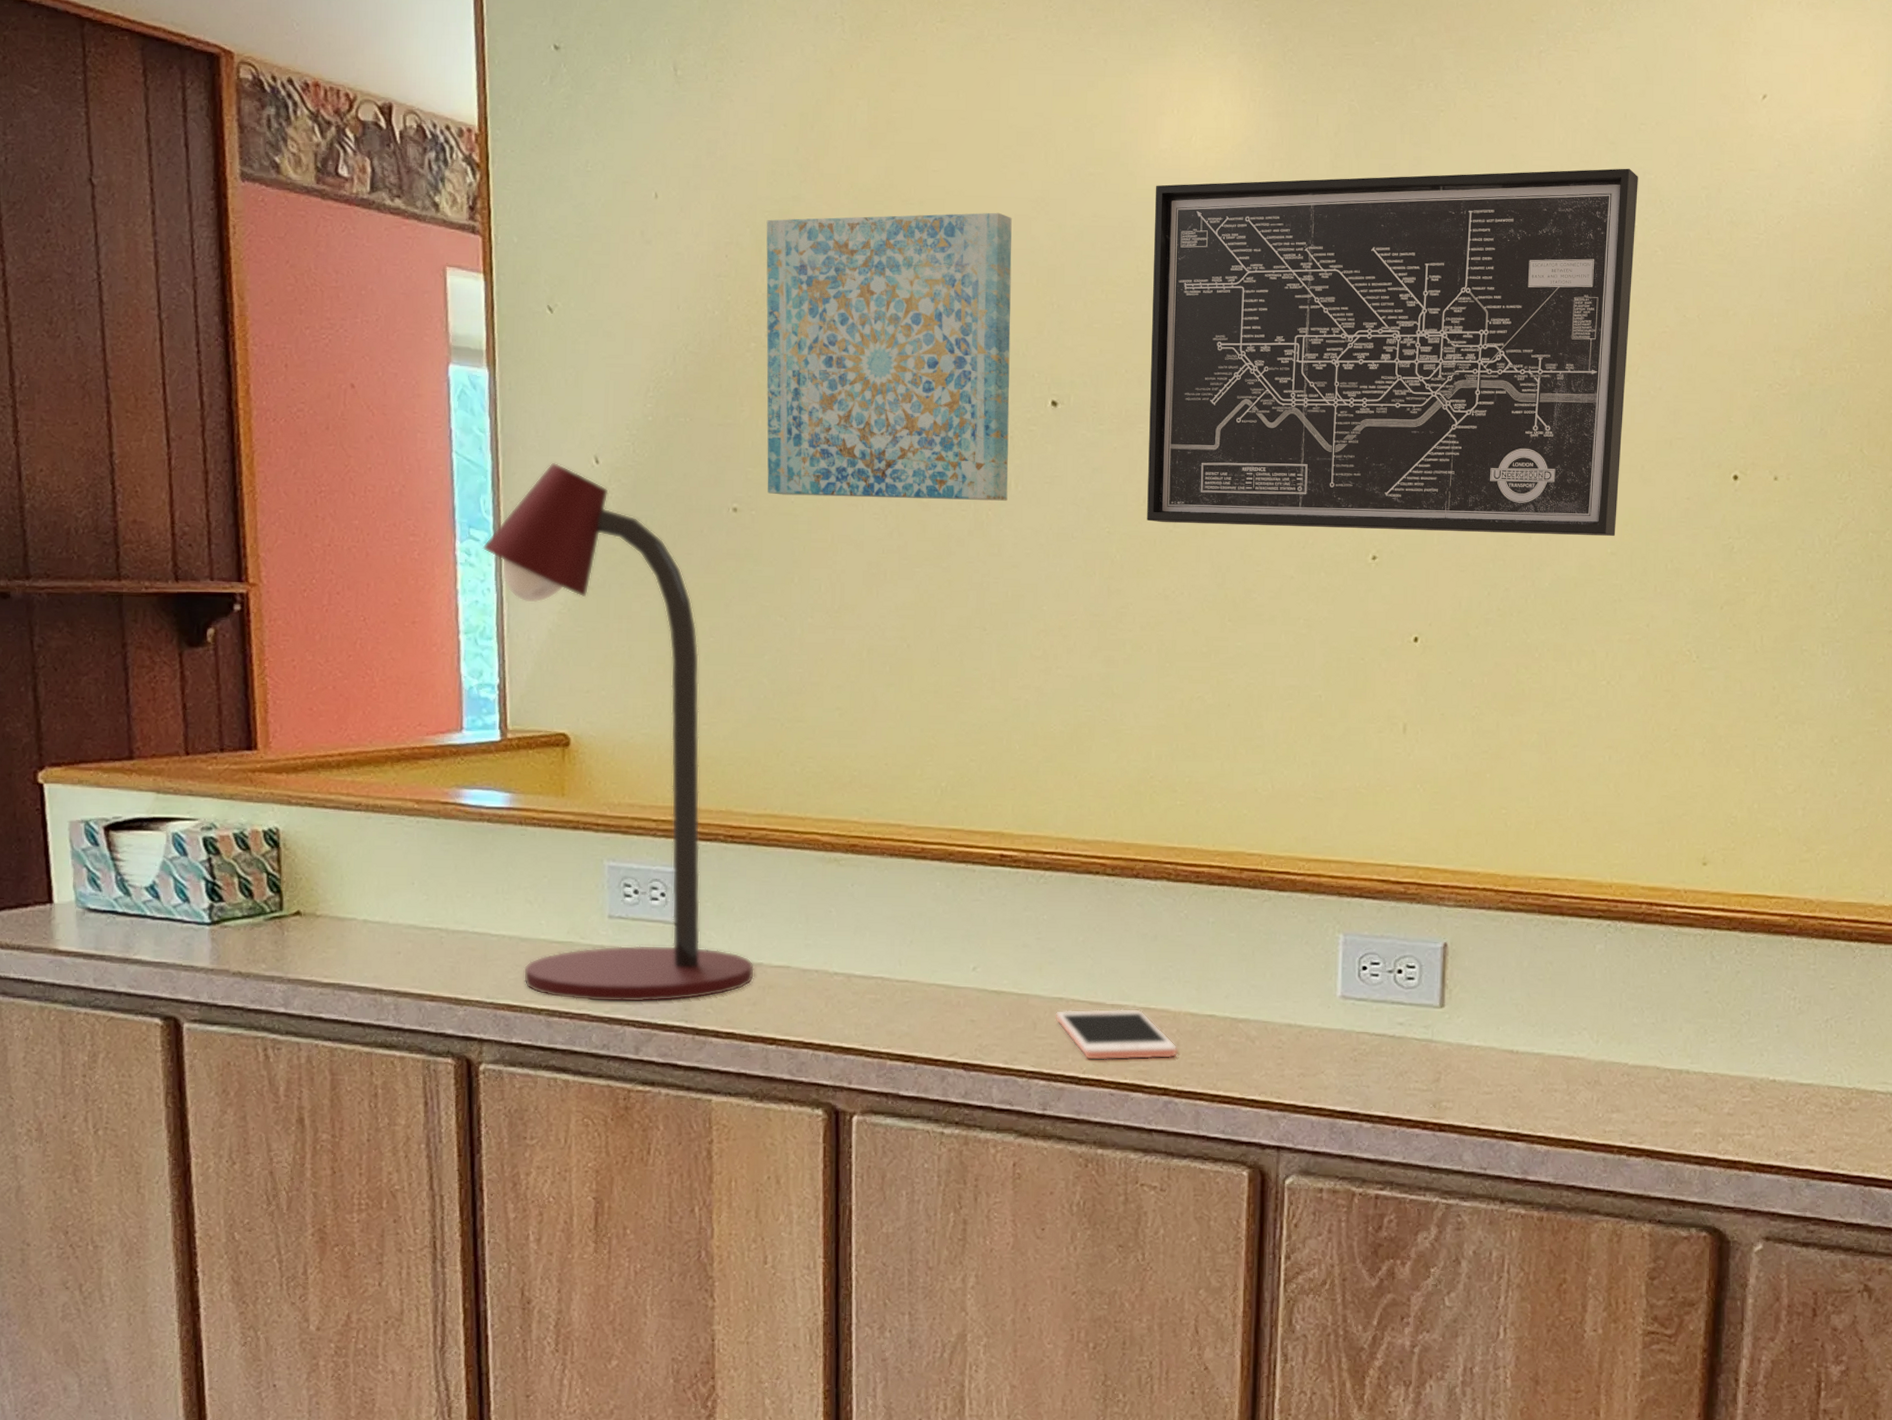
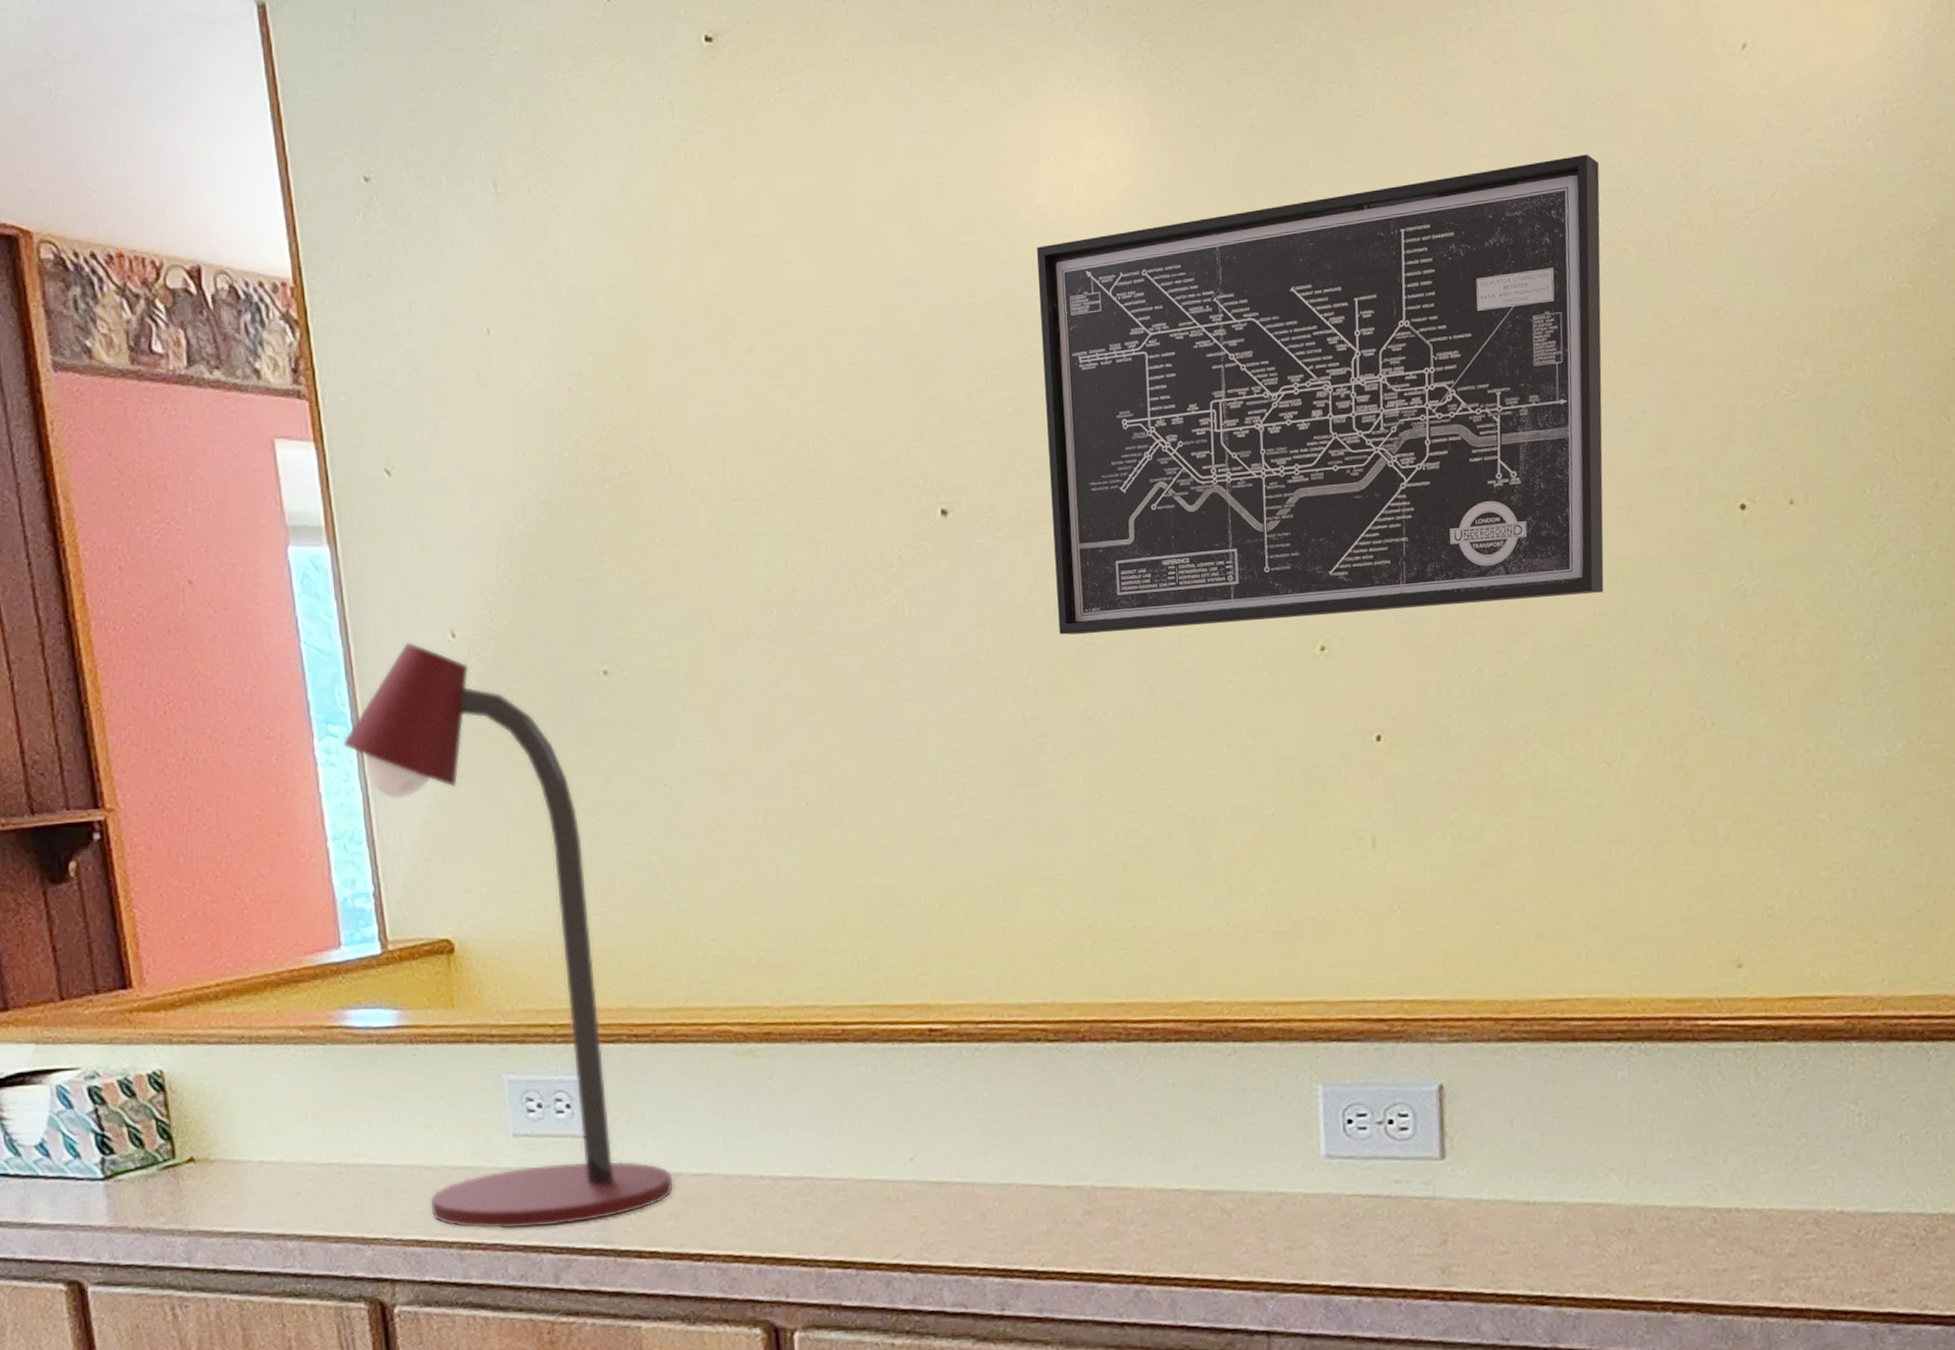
wall art: present [766,212,1012,501] -> none [609,301,902,651]
cell phone: present [1055,1008,1178,1061] -> none [1005,1188,1146,1251]

